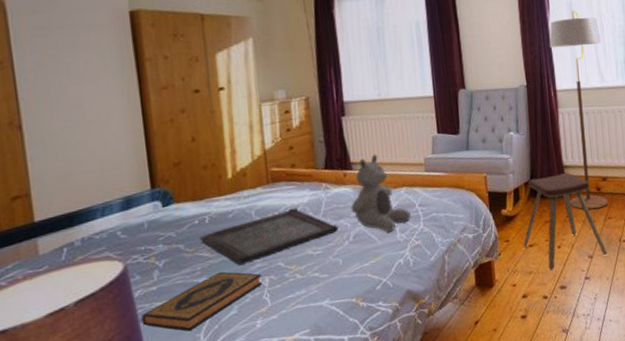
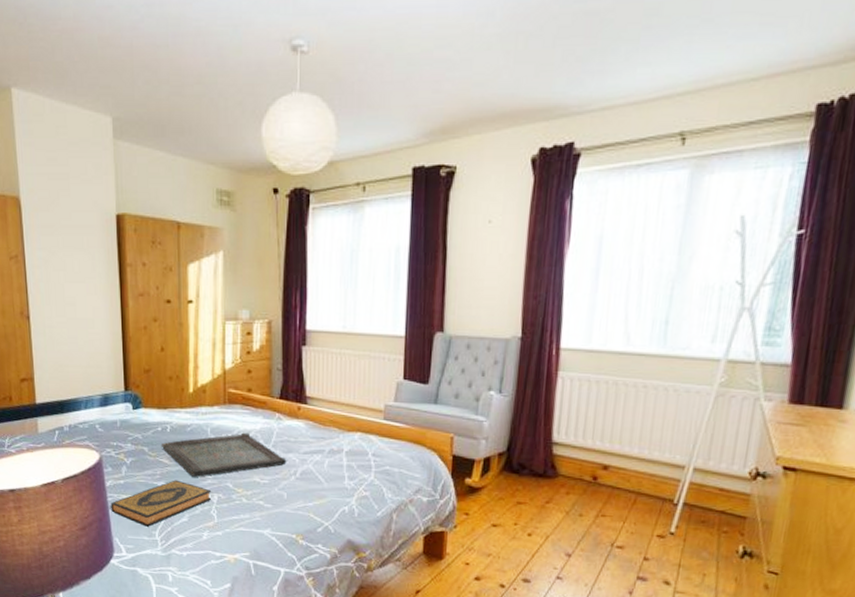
teddy bear: present [351,154,412,233] -> none [301,391,363,477]
music stool: present [523,173,607,271] -> none [485,450,592,559]
floor lamp: present [549,10,609,210] -> none [552,246,638,502]

